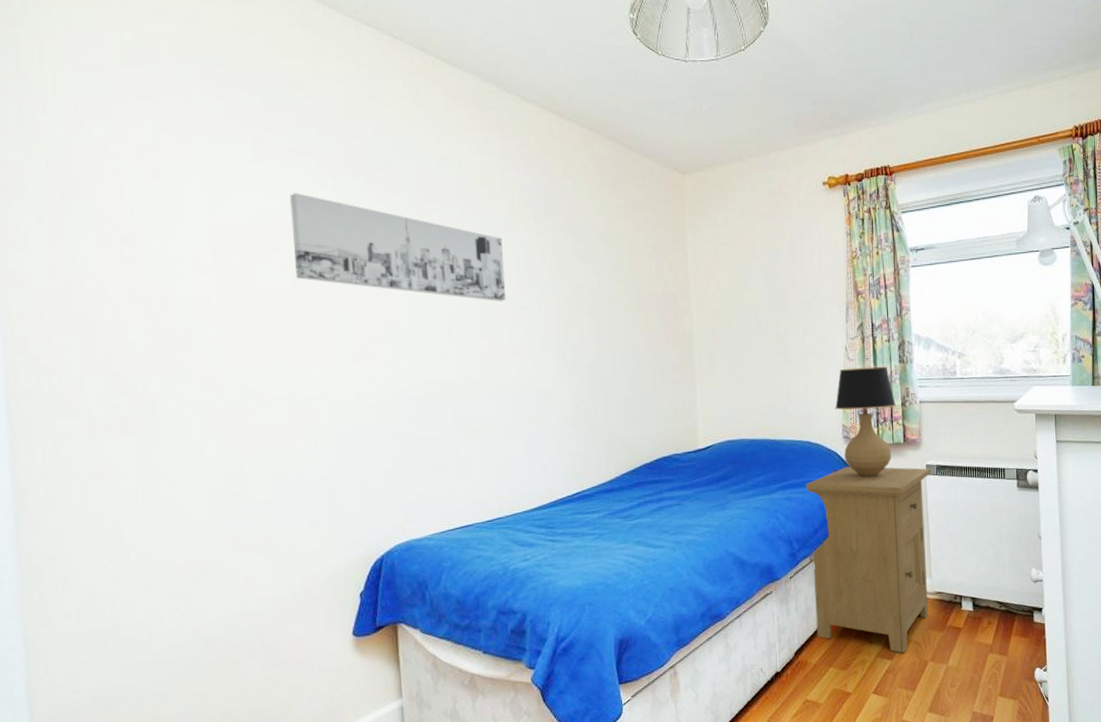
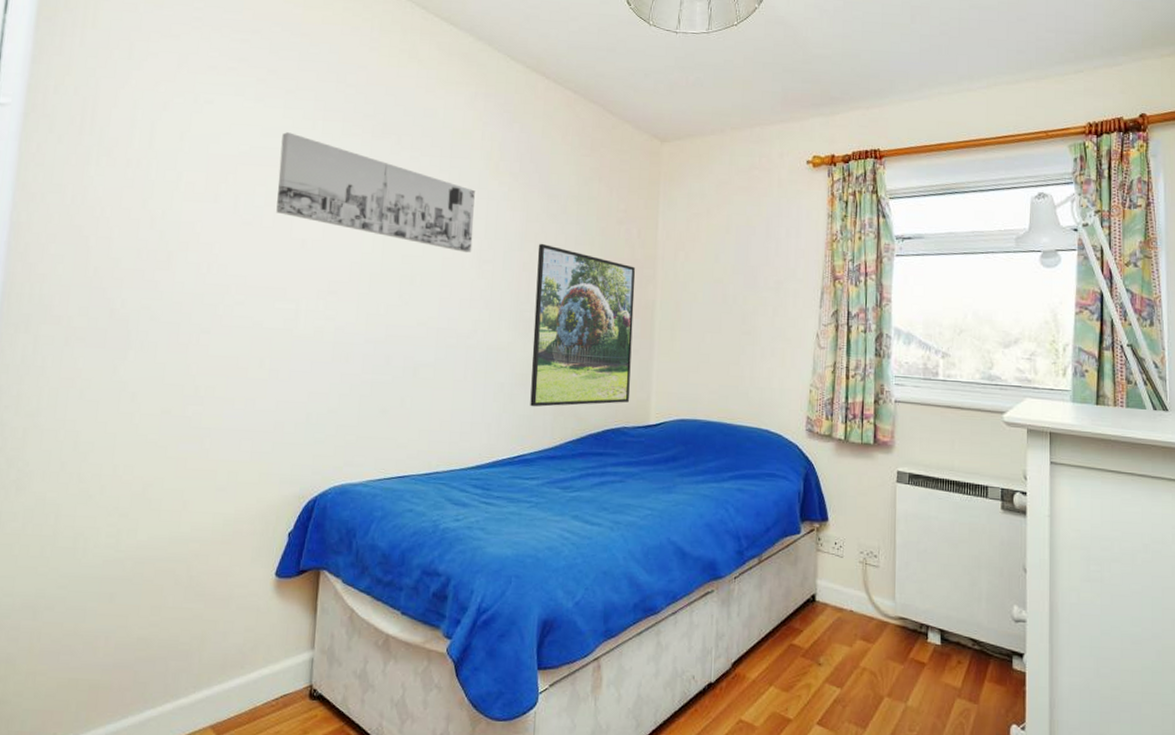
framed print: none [572,285,678,445] -> present [530,243,636,407]
nightstand: present [805,467,931,654] -> none [759,463,902,683]
table lamp: present [830,366,897,477] -> none [789,356,869,478]

